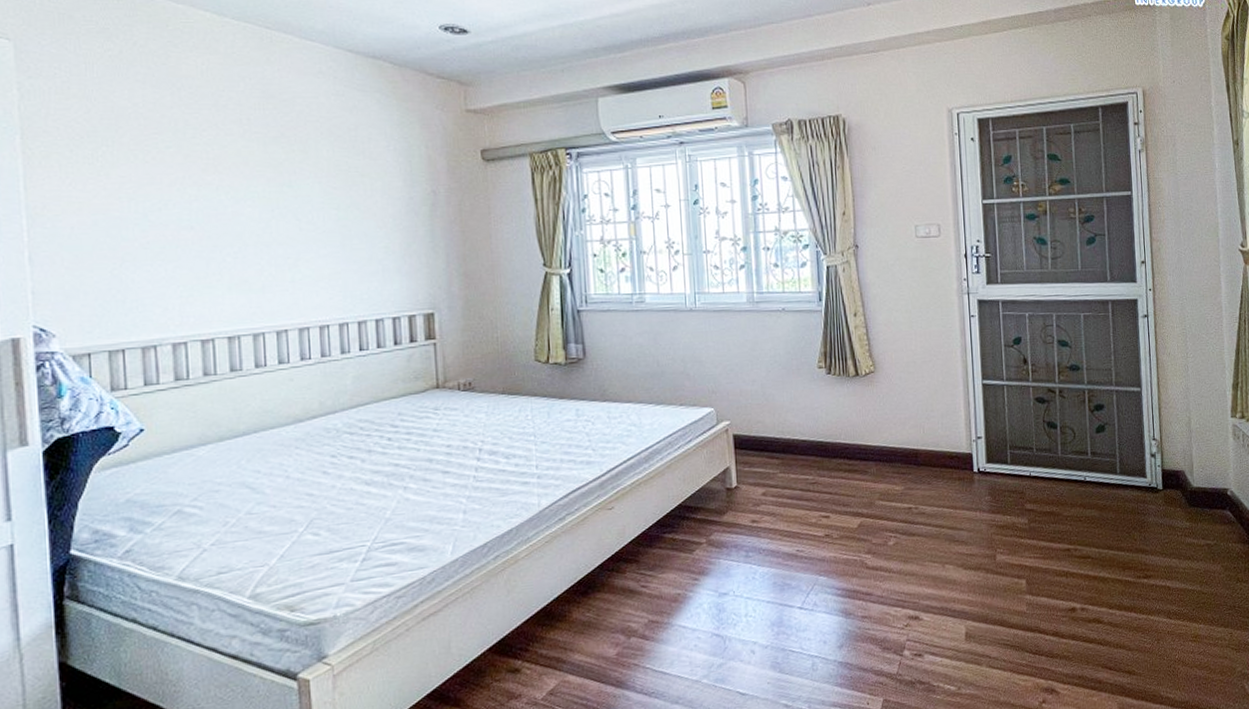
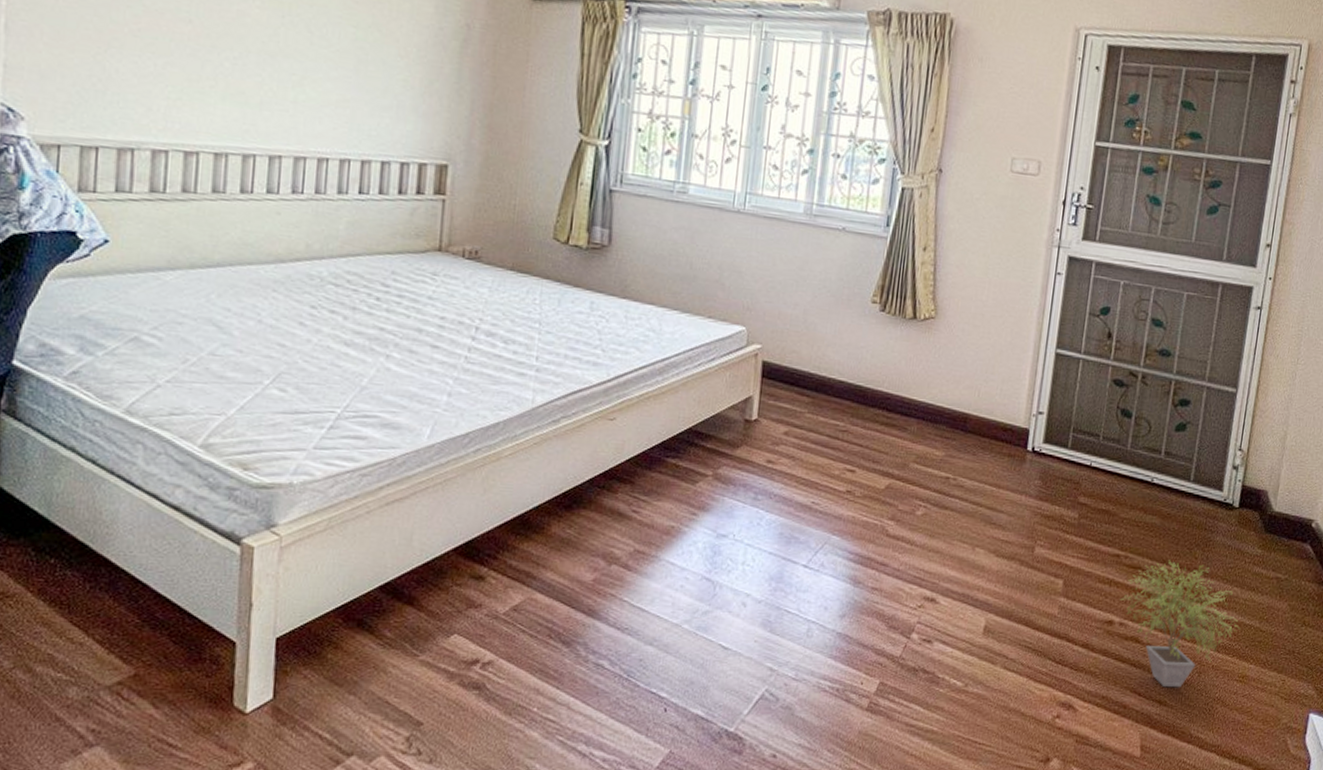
potted plant: none [1077,544,1184,659] -> present [1120,560,1239,688]

